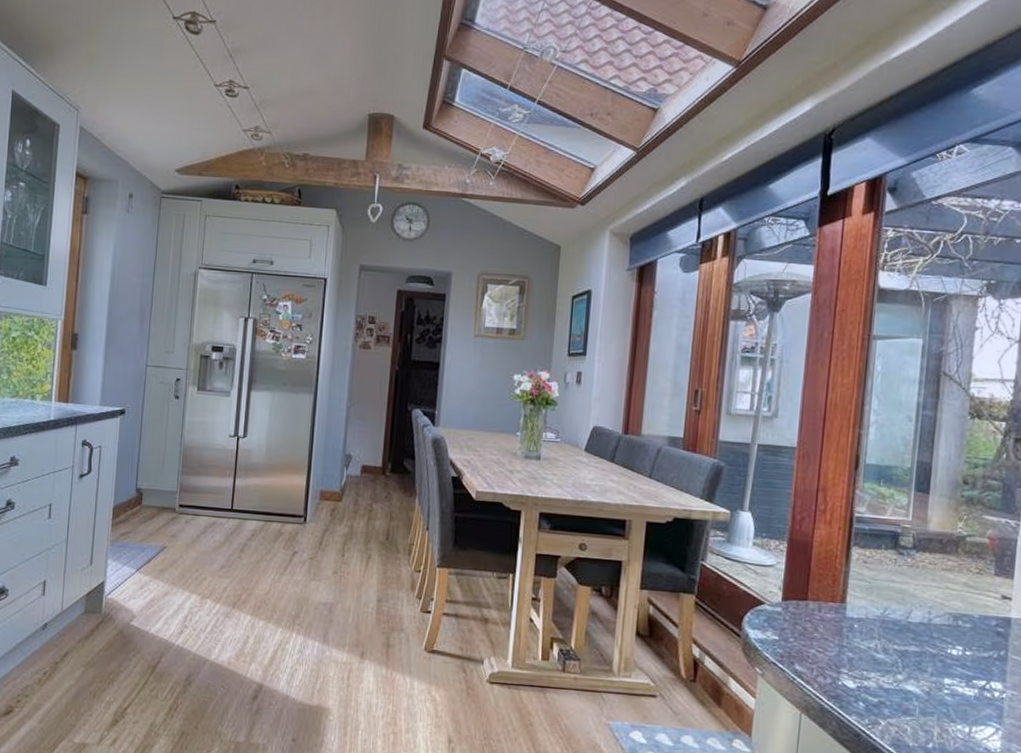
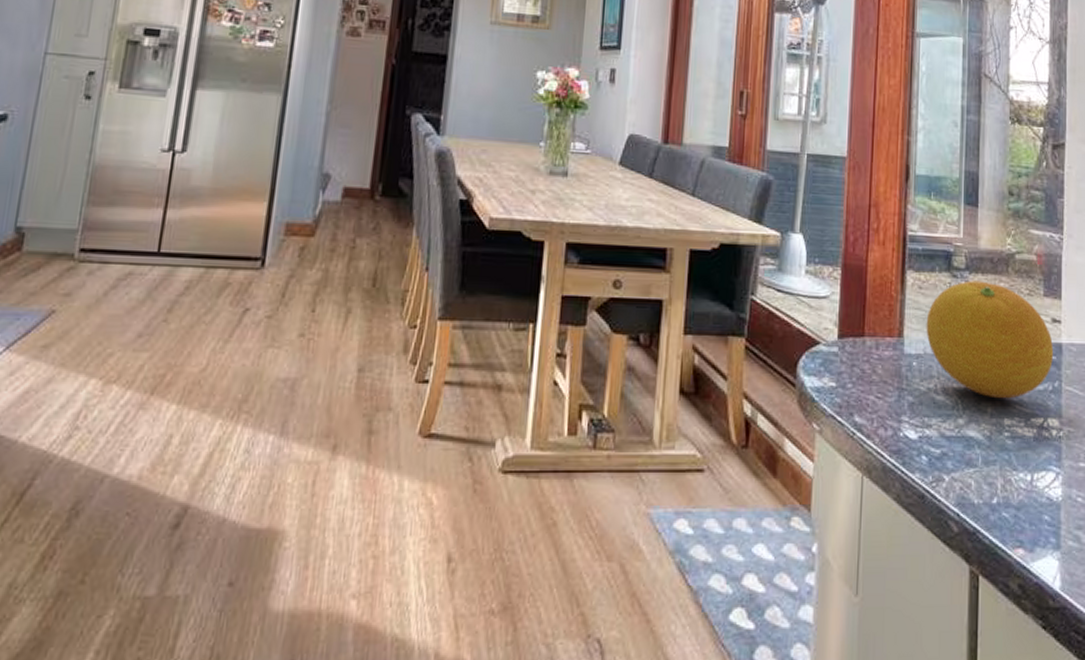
fruit: none [869,558,1002,662] -> present [926,280,1054,399]

